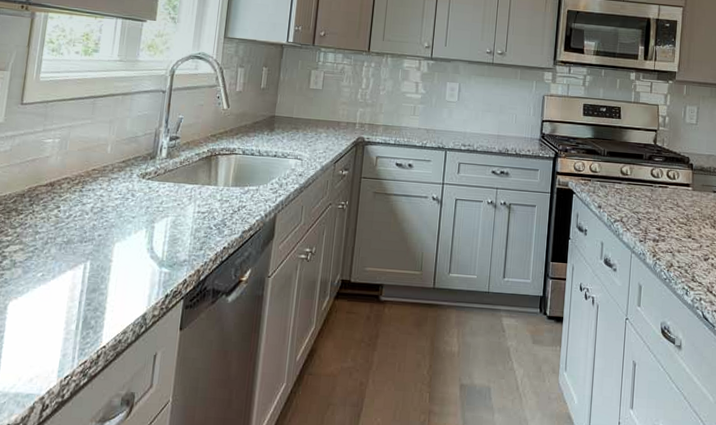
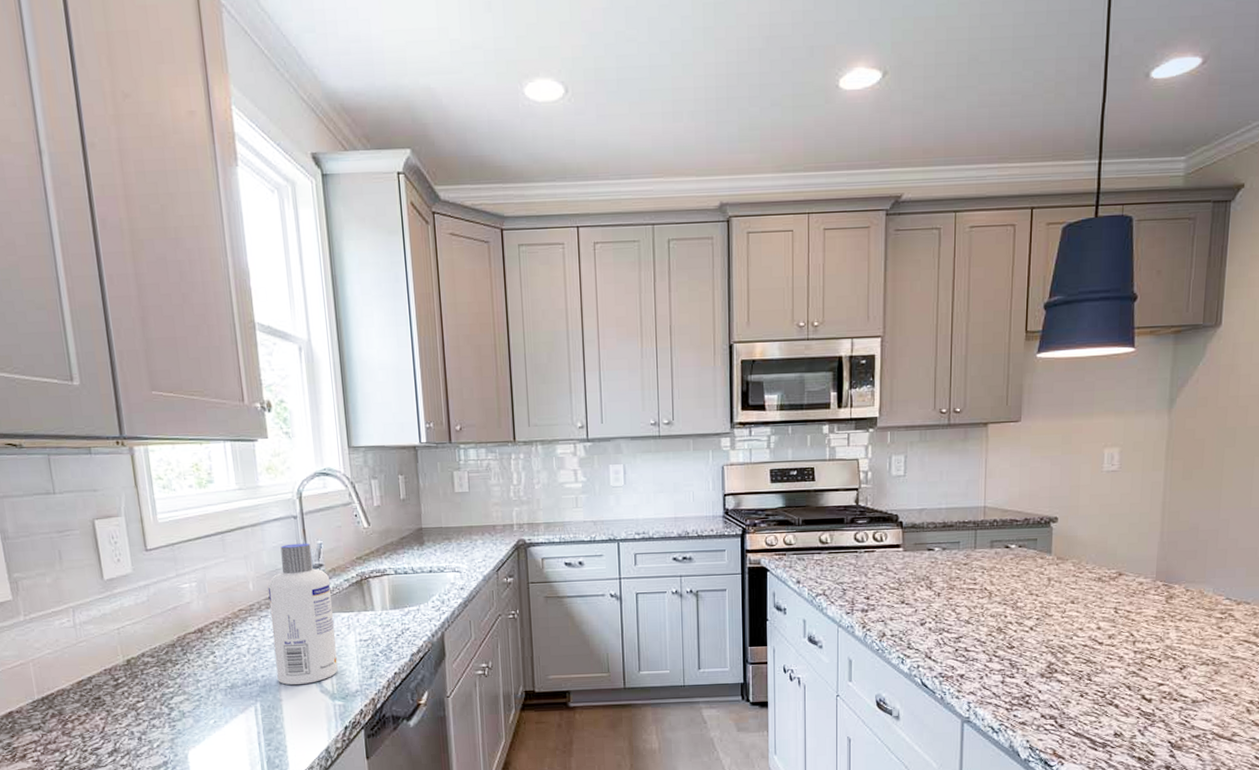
screw cap bottle: none [112,115,183,248] -> present [267,543,338,686]

